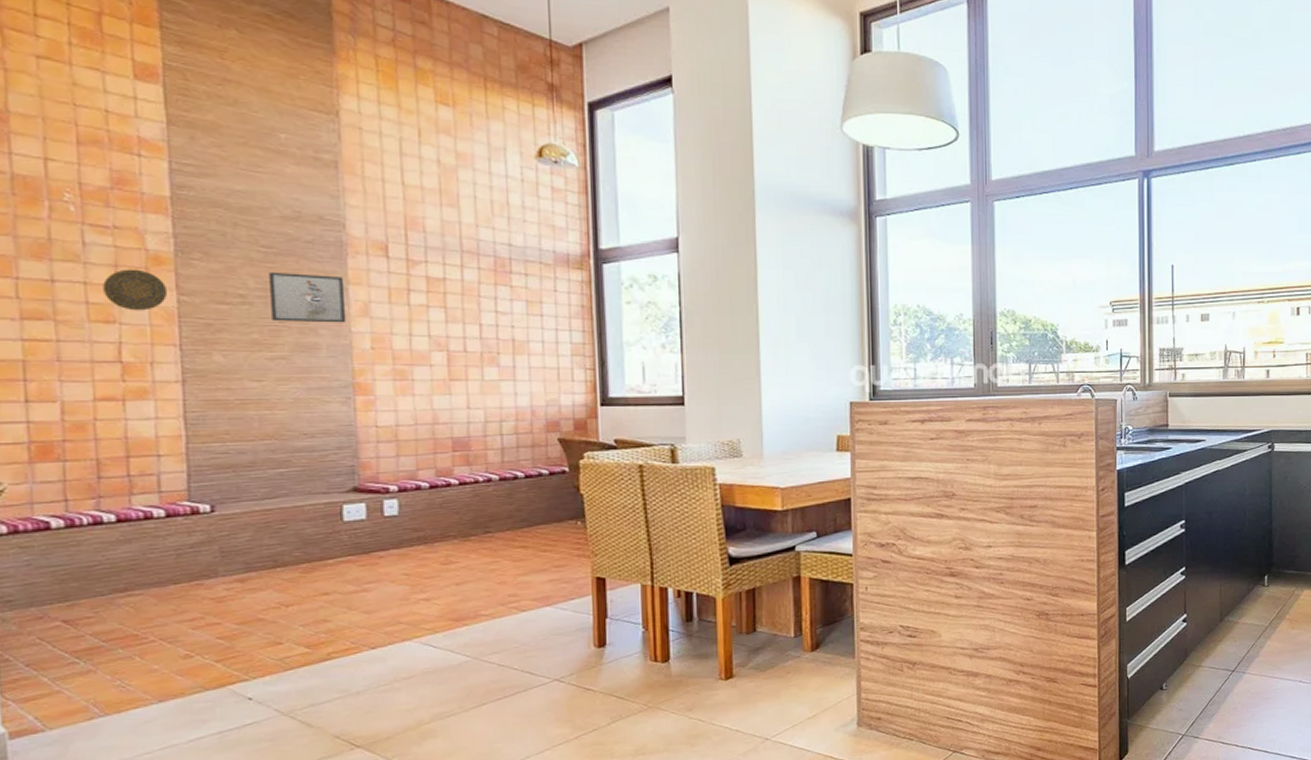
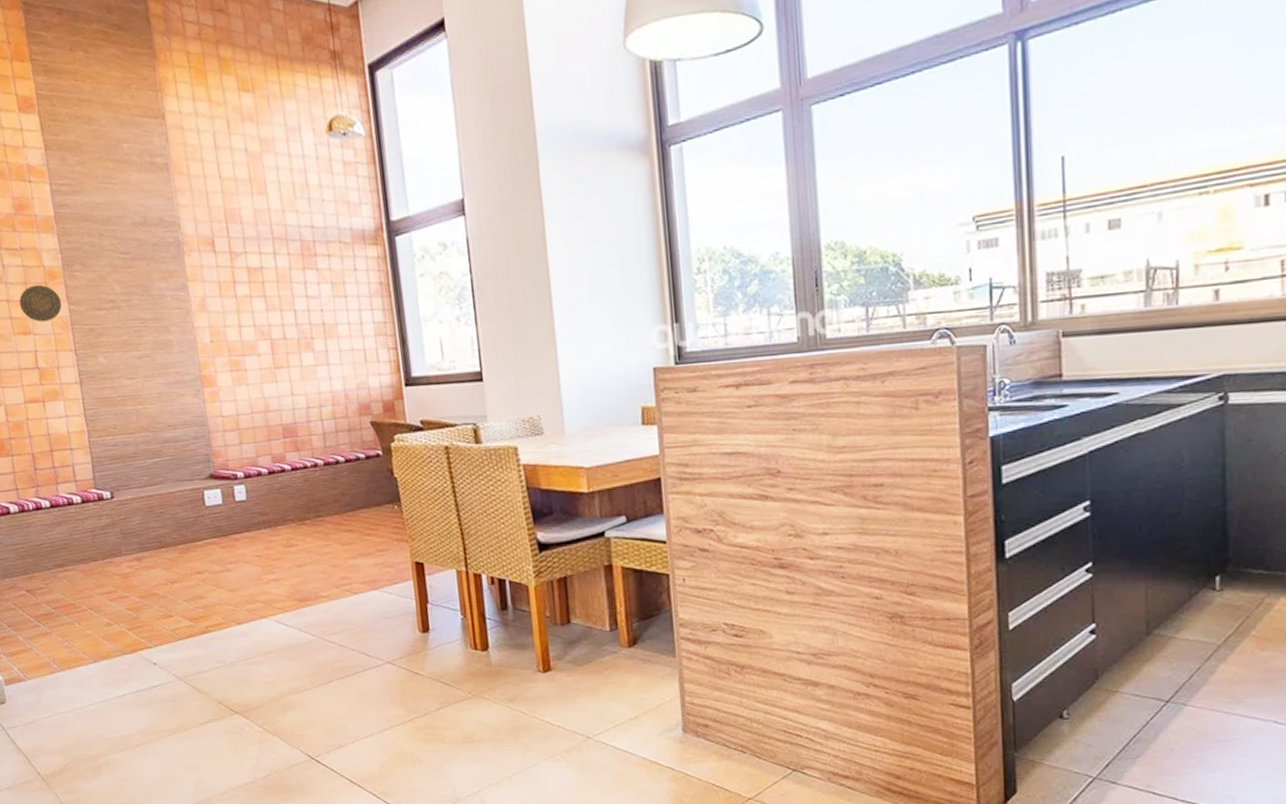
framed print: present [269,271,347,323] -> none [129,274,190,323]

